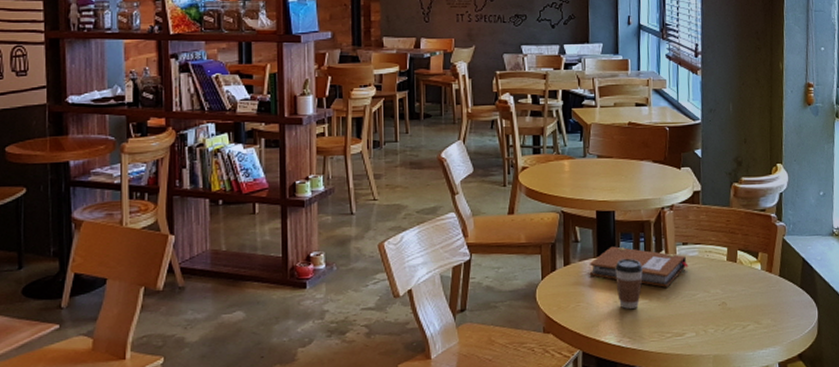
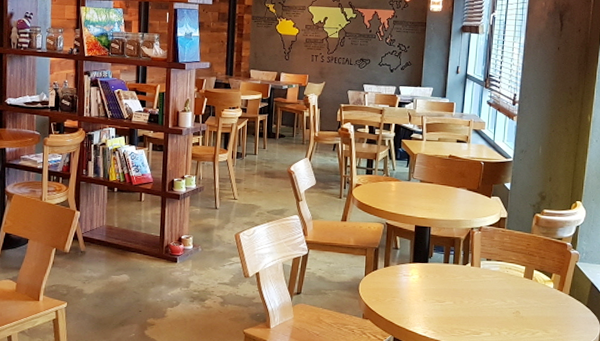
notebook: present [589,246,689,287] -> none [405,255,490,293]
coffee cup: present [615,258,643,309] -> none [426,266,450,308]

